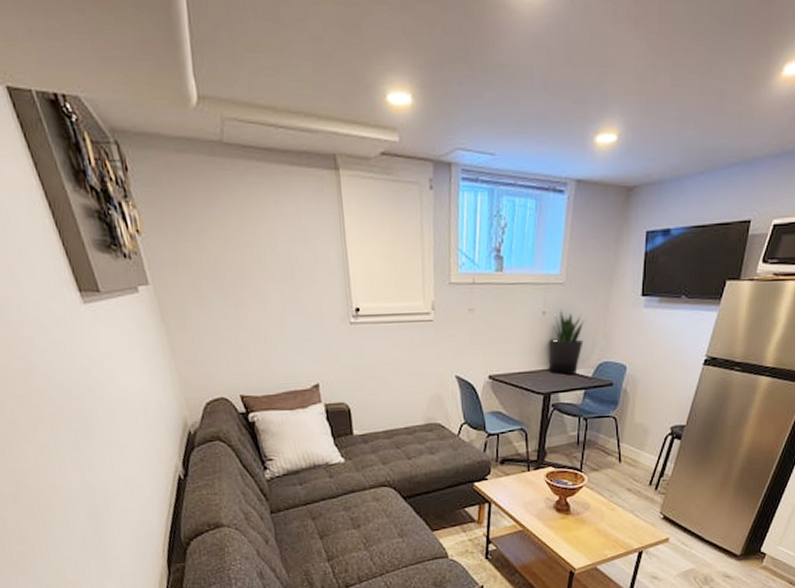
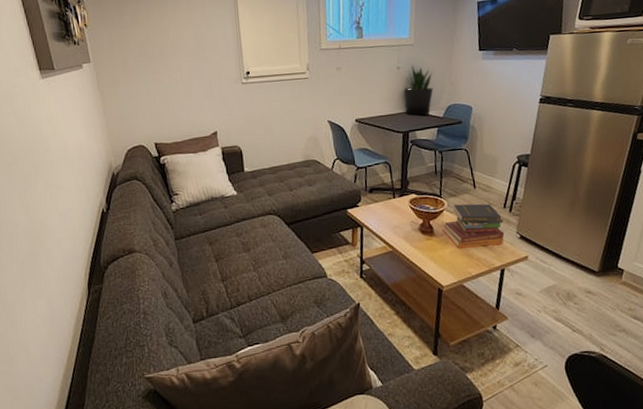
books: none [580,479,647,529] -> present [442,203,505,249]

